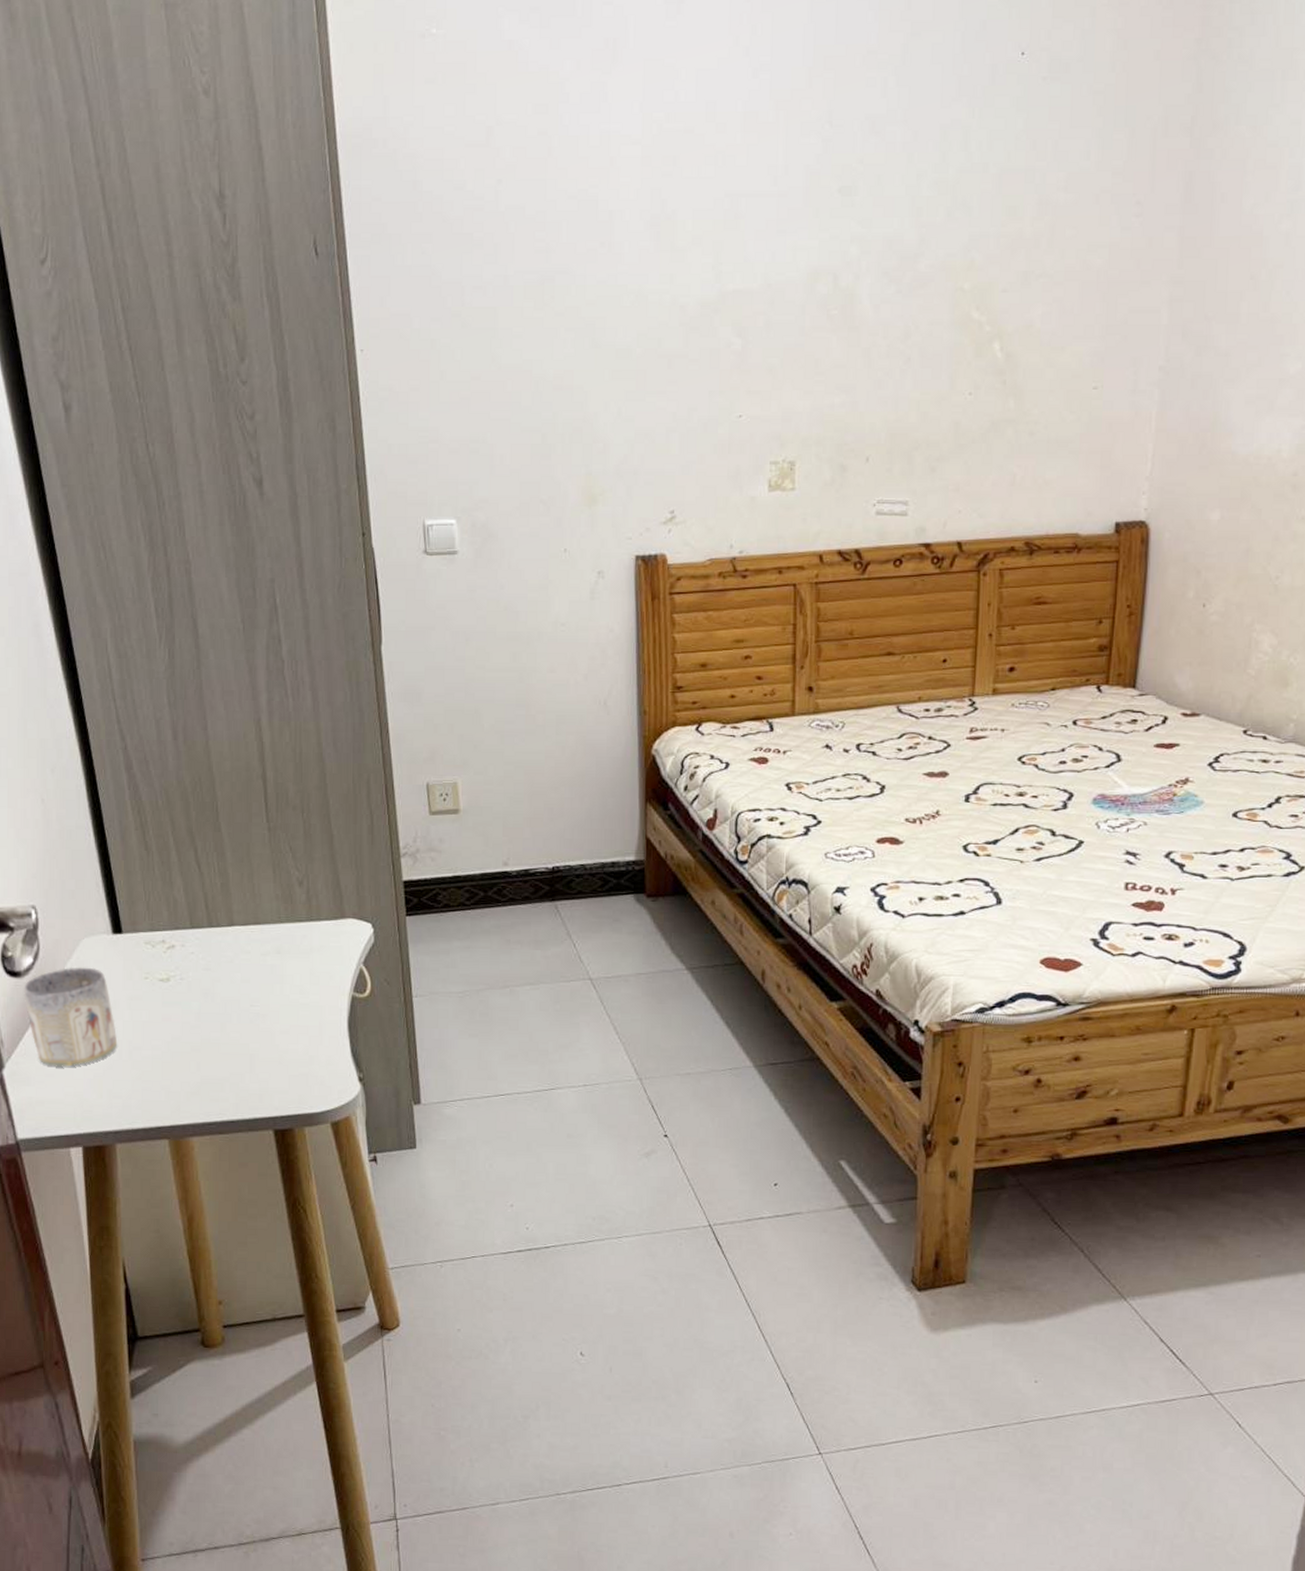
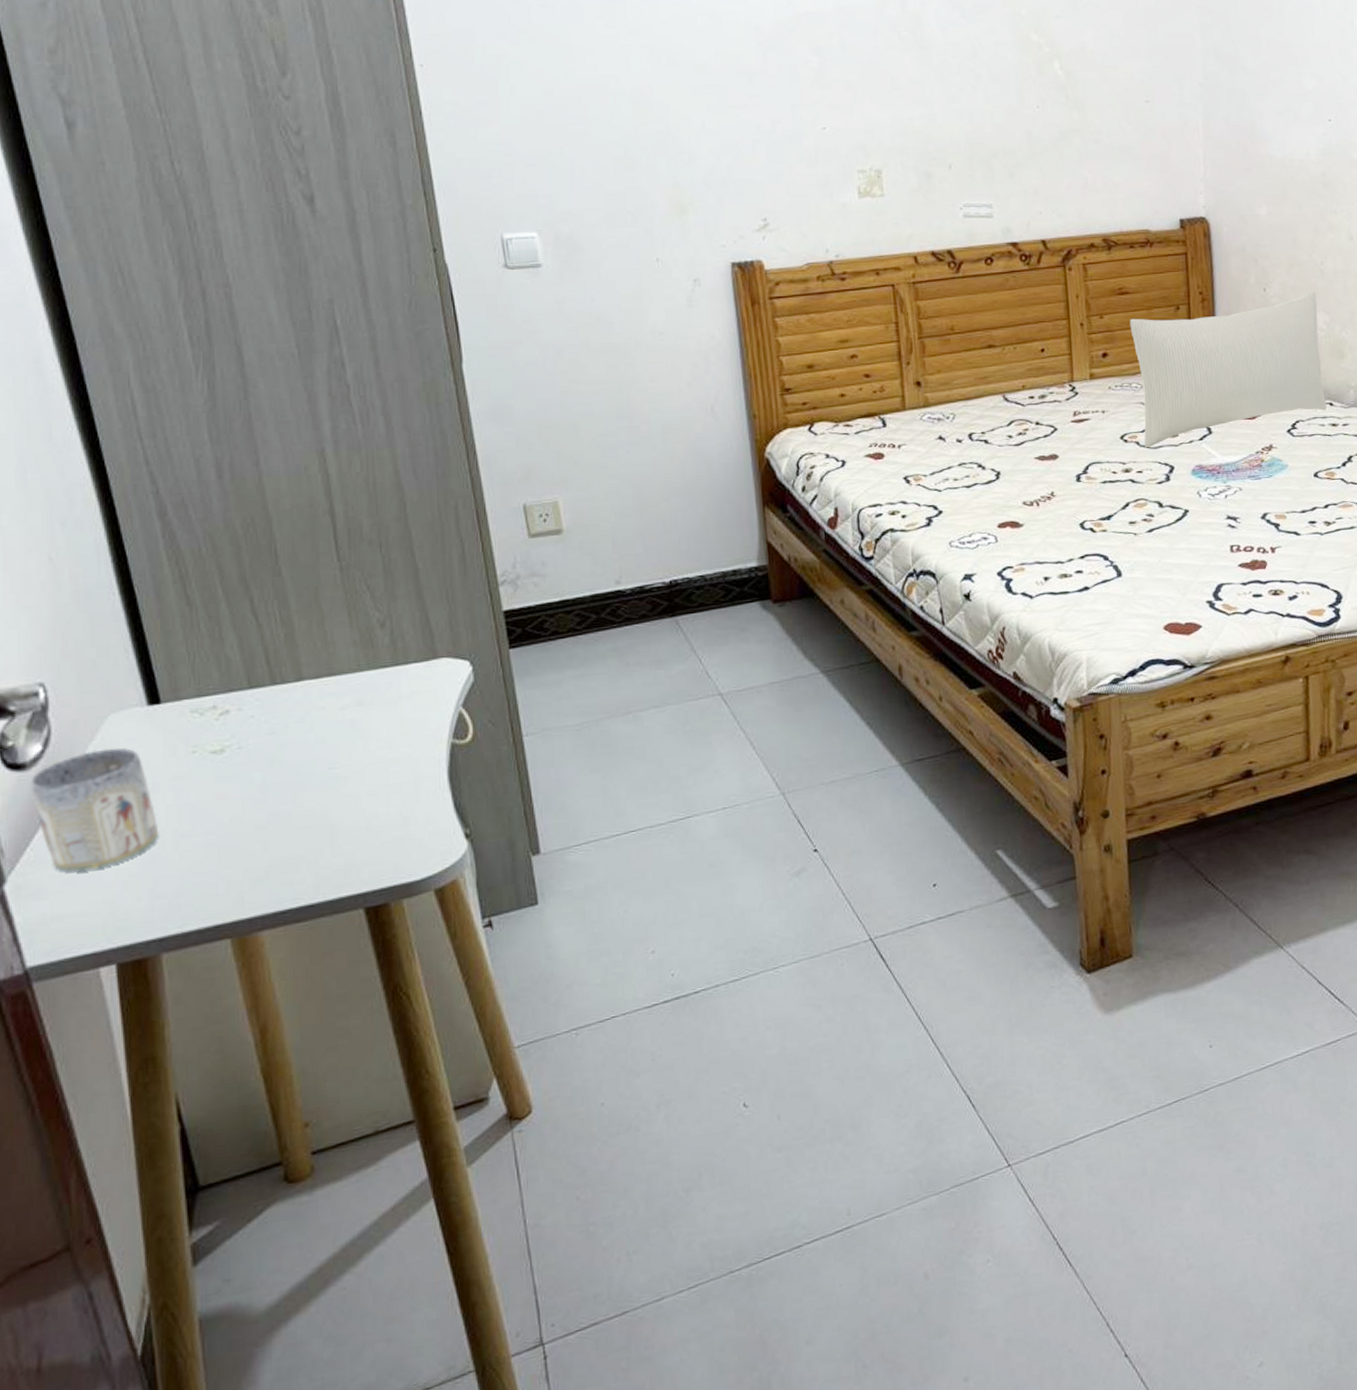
pillow: none [1043,610,1265,772] -> present [1129,291,1327,448]

